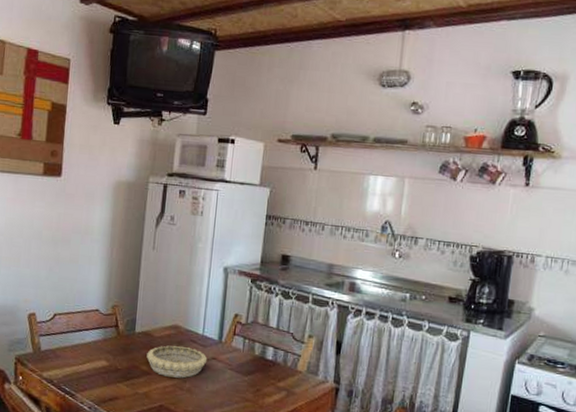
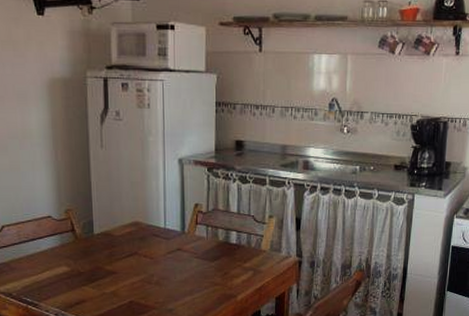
decorative bowl: present [146,345,208,378] -> none [109,241,173,273]

